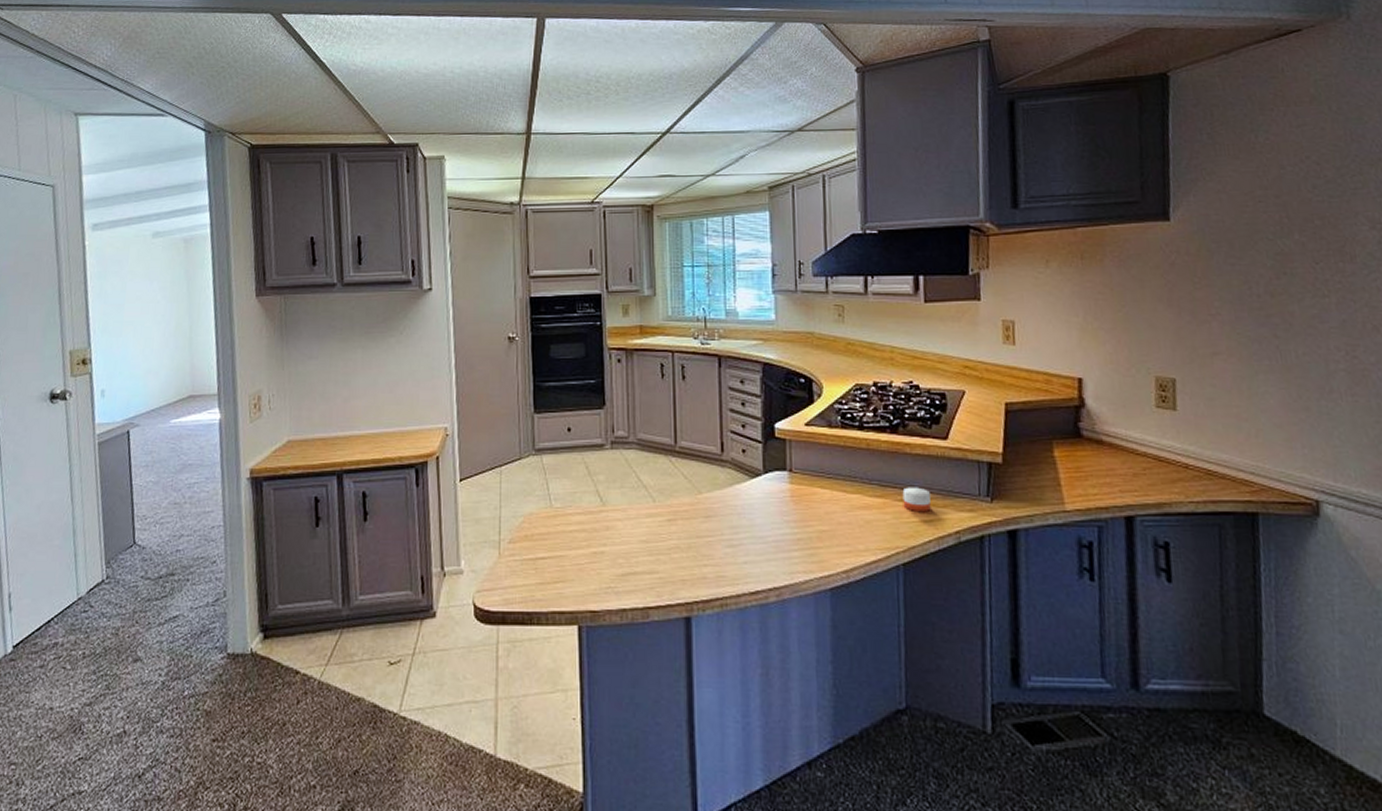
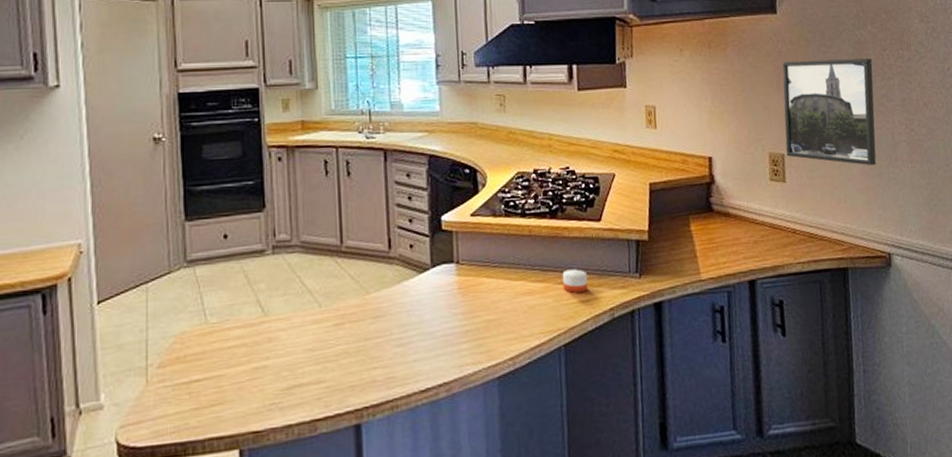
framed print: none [1175,272,1302,398] -> present [782,58,877,166]

